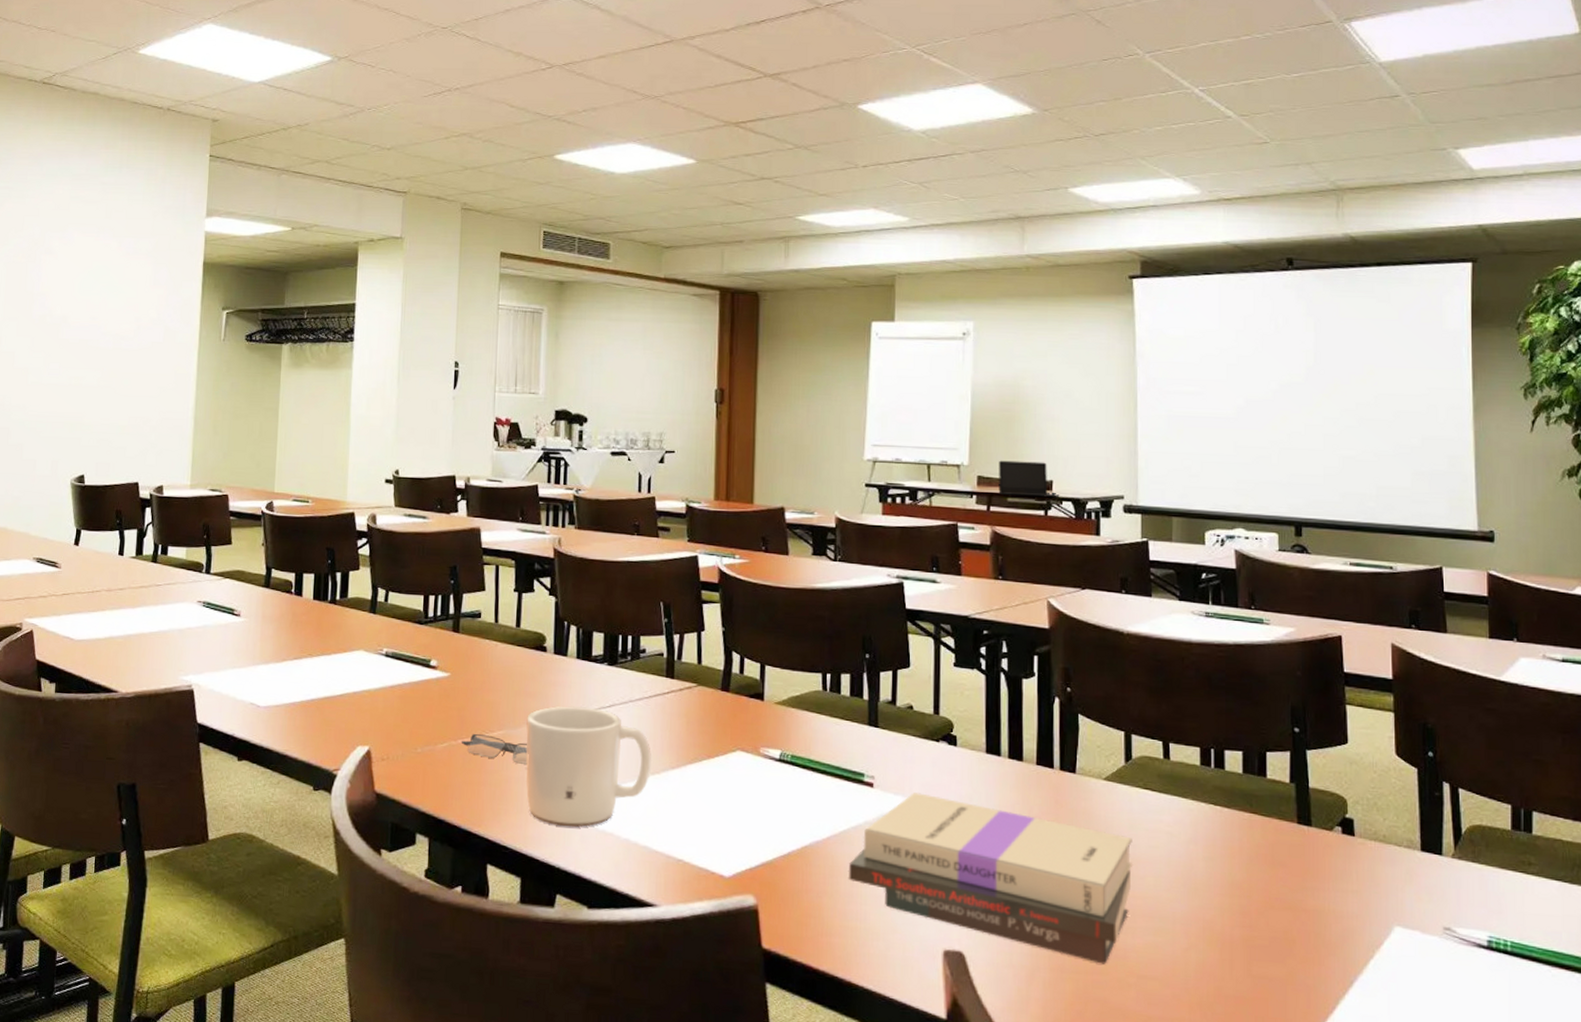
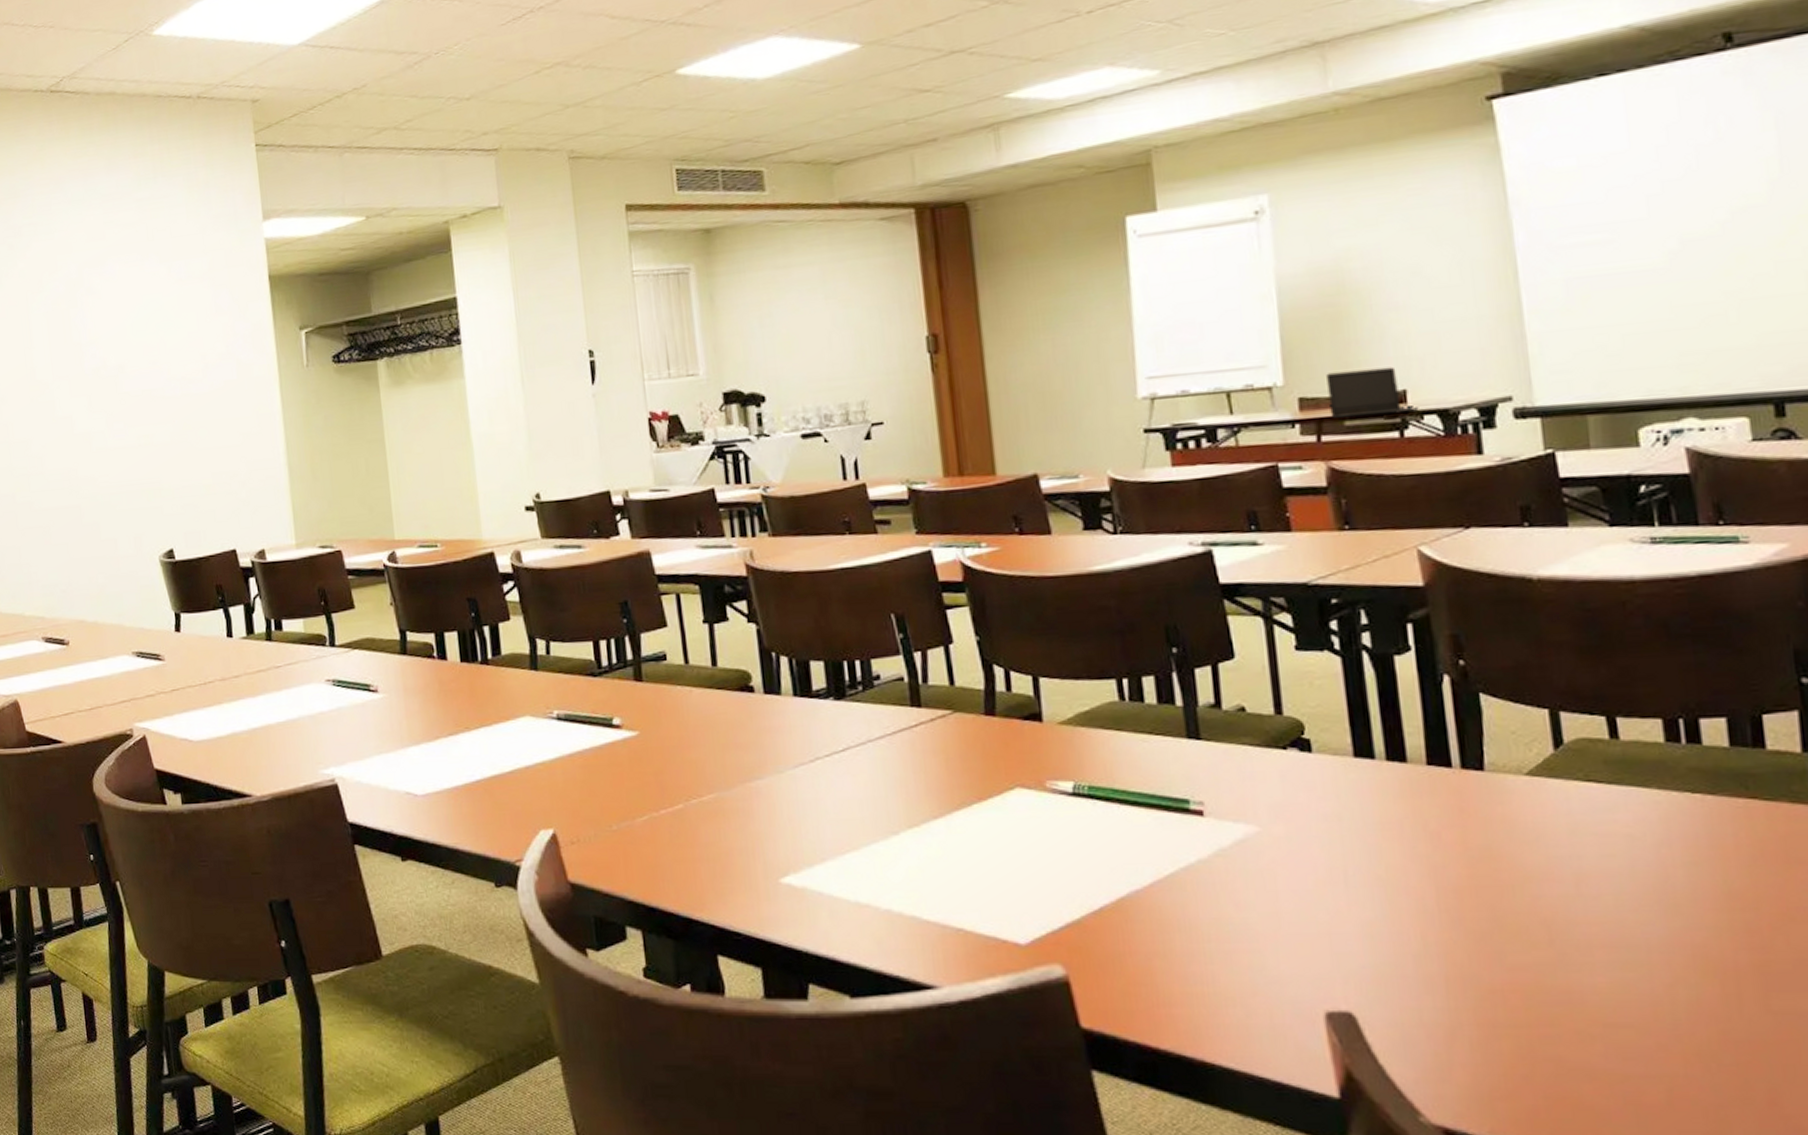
glasses: present [461,734,528,766] -> none [664,801,750,833]
mug: present [525,706,651,827] -> none [741,754,907,902]
books: present [848,792,1132,964] -> none [1182,817,1582,1013]

